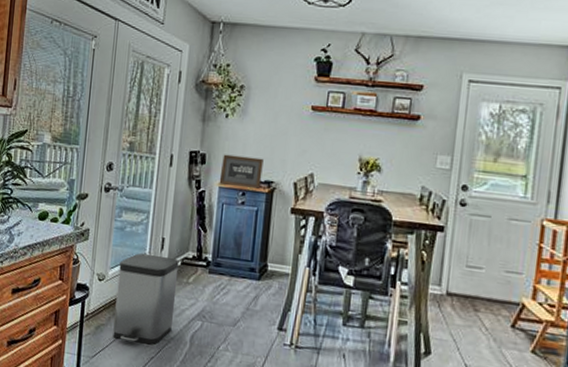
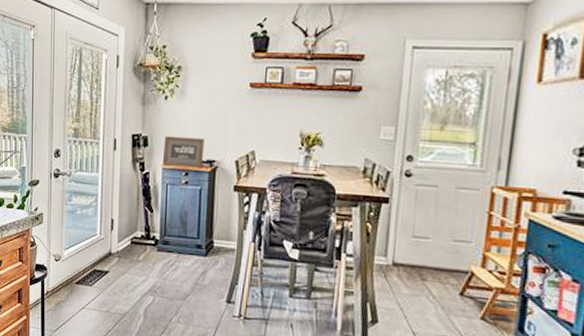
pedal bin: present [113,253,179,345] -> none [72,234,129,319]

